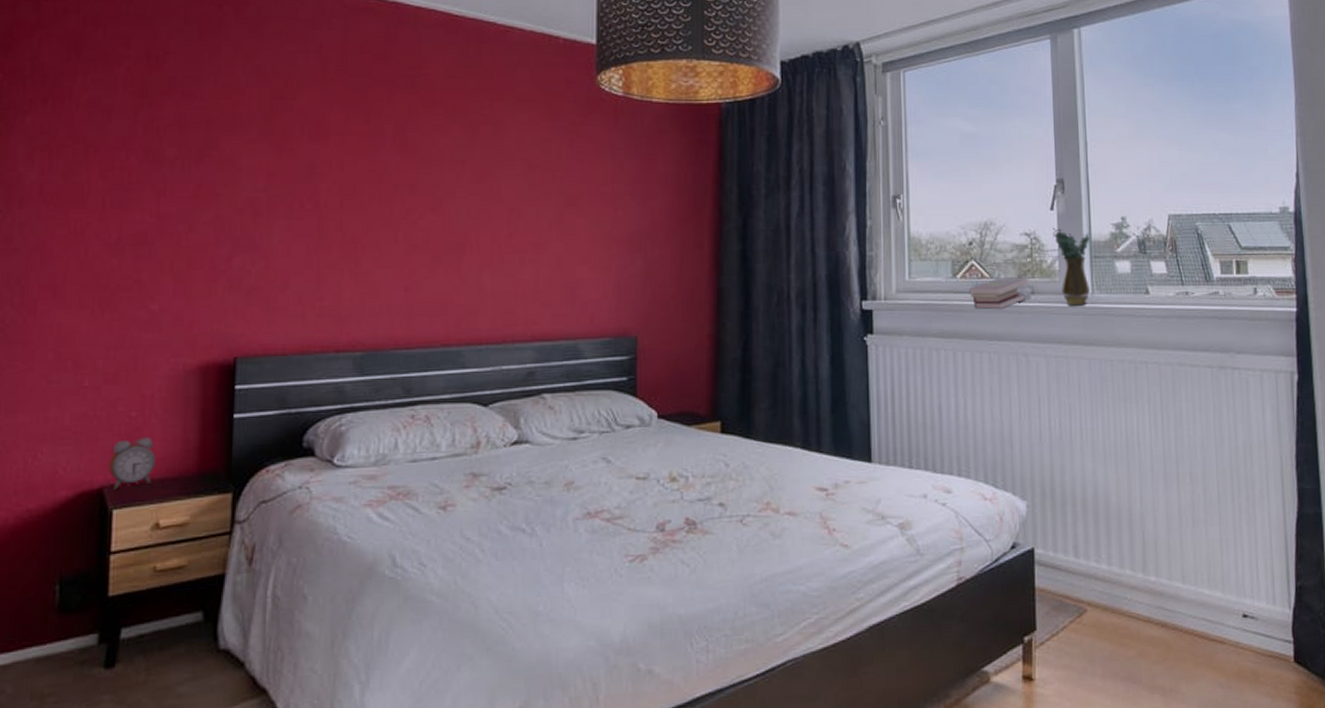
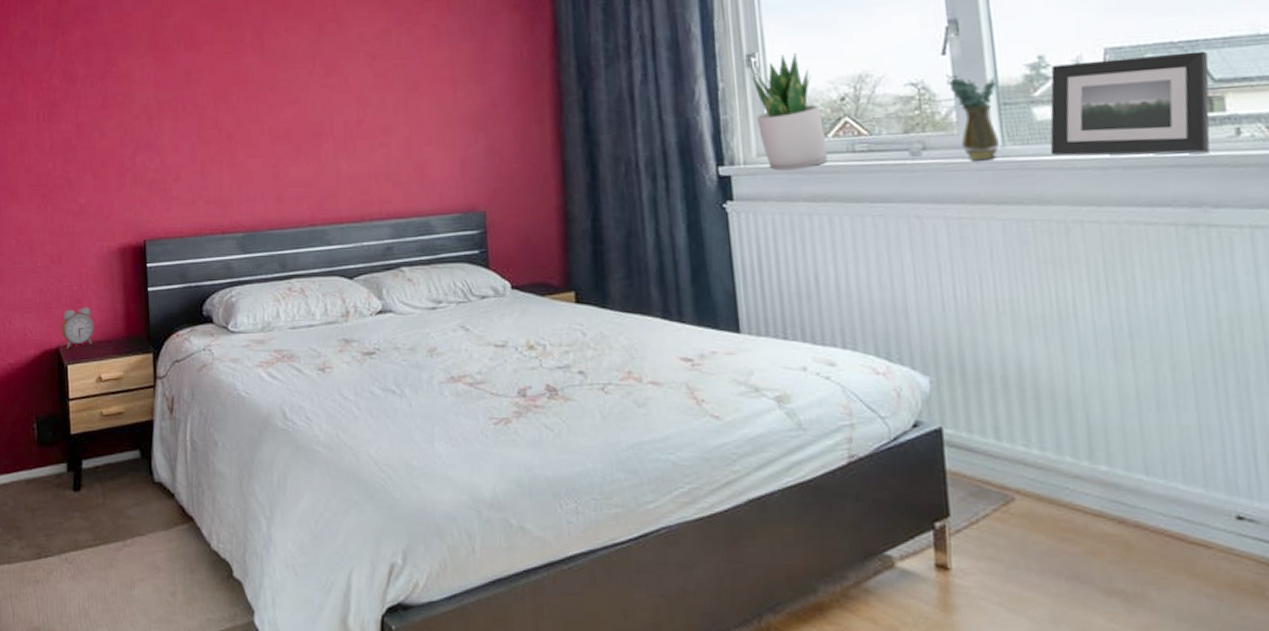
planter: none [895,198,956,307] -> present [750,53,828,171]
books: present [969,277,1028,310] -> none [844,132,918,170]
picture frame: none [1127,223,1238,308] -> present [1050,51,1210,156]

